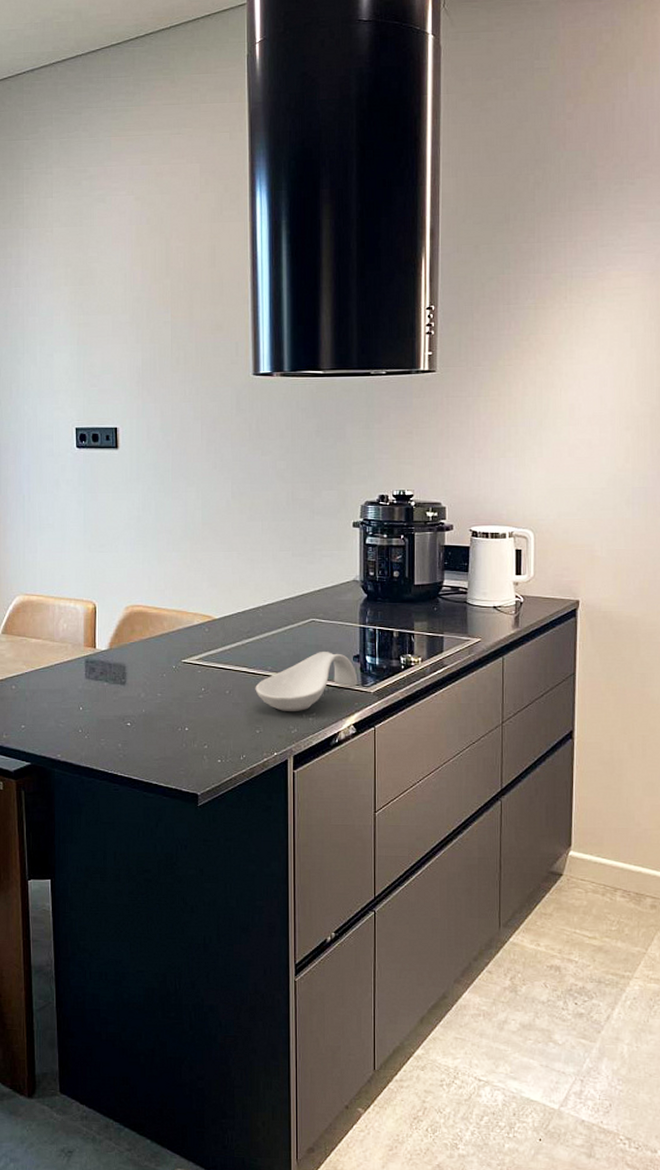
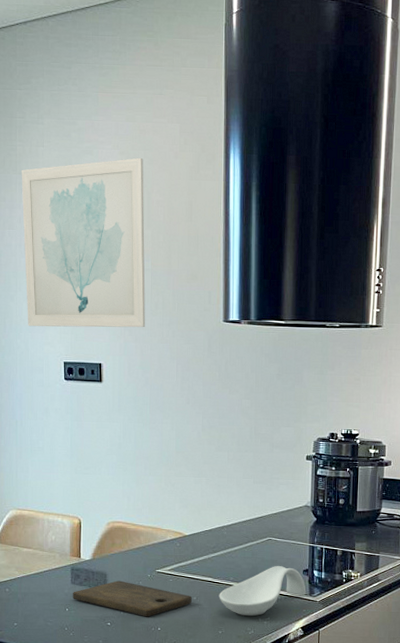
wall art: none [29,202,165,391] -> present [21,157,145,328]
cutting board: none [87,673,224,715] -> present [73,581,192,617]

